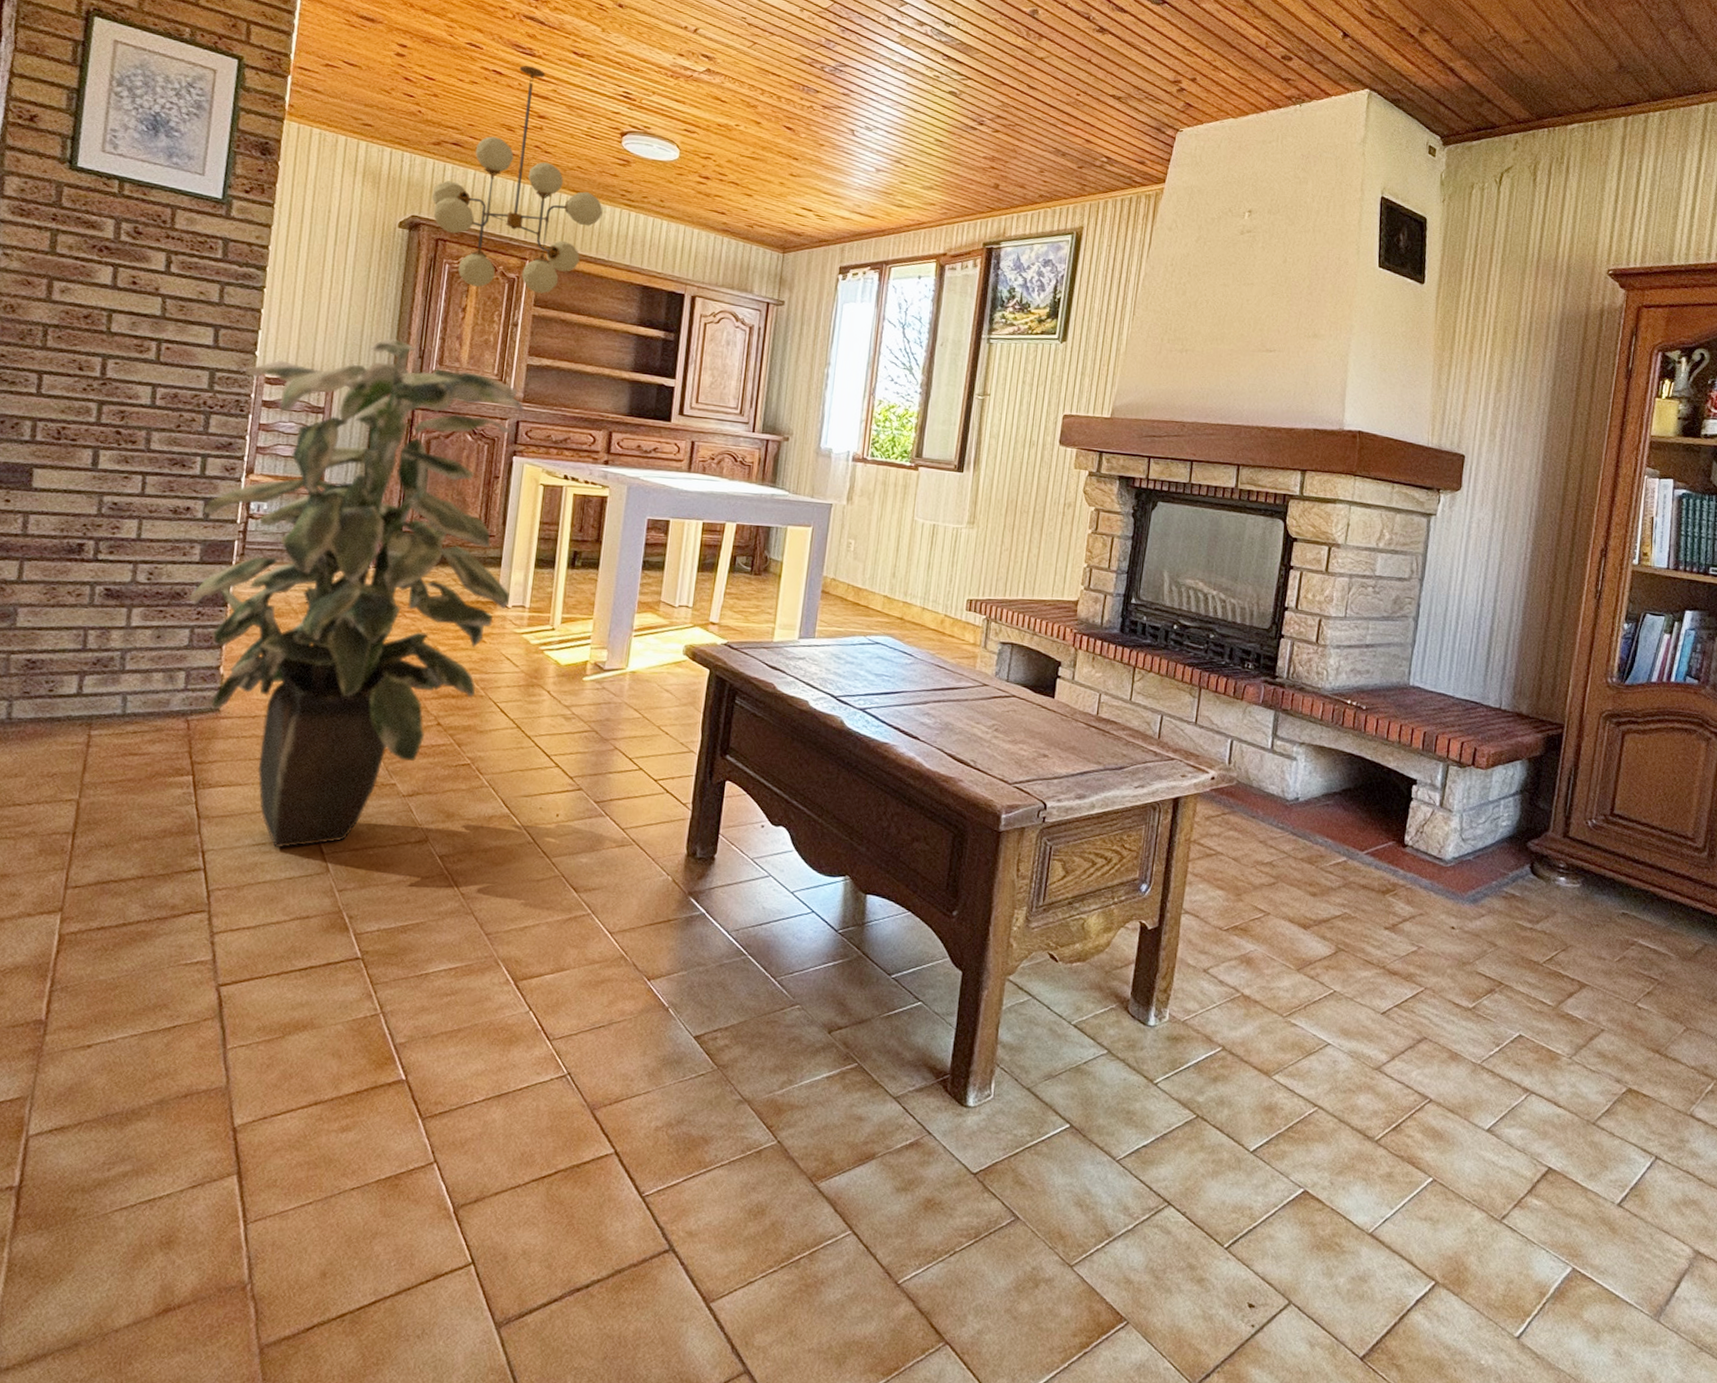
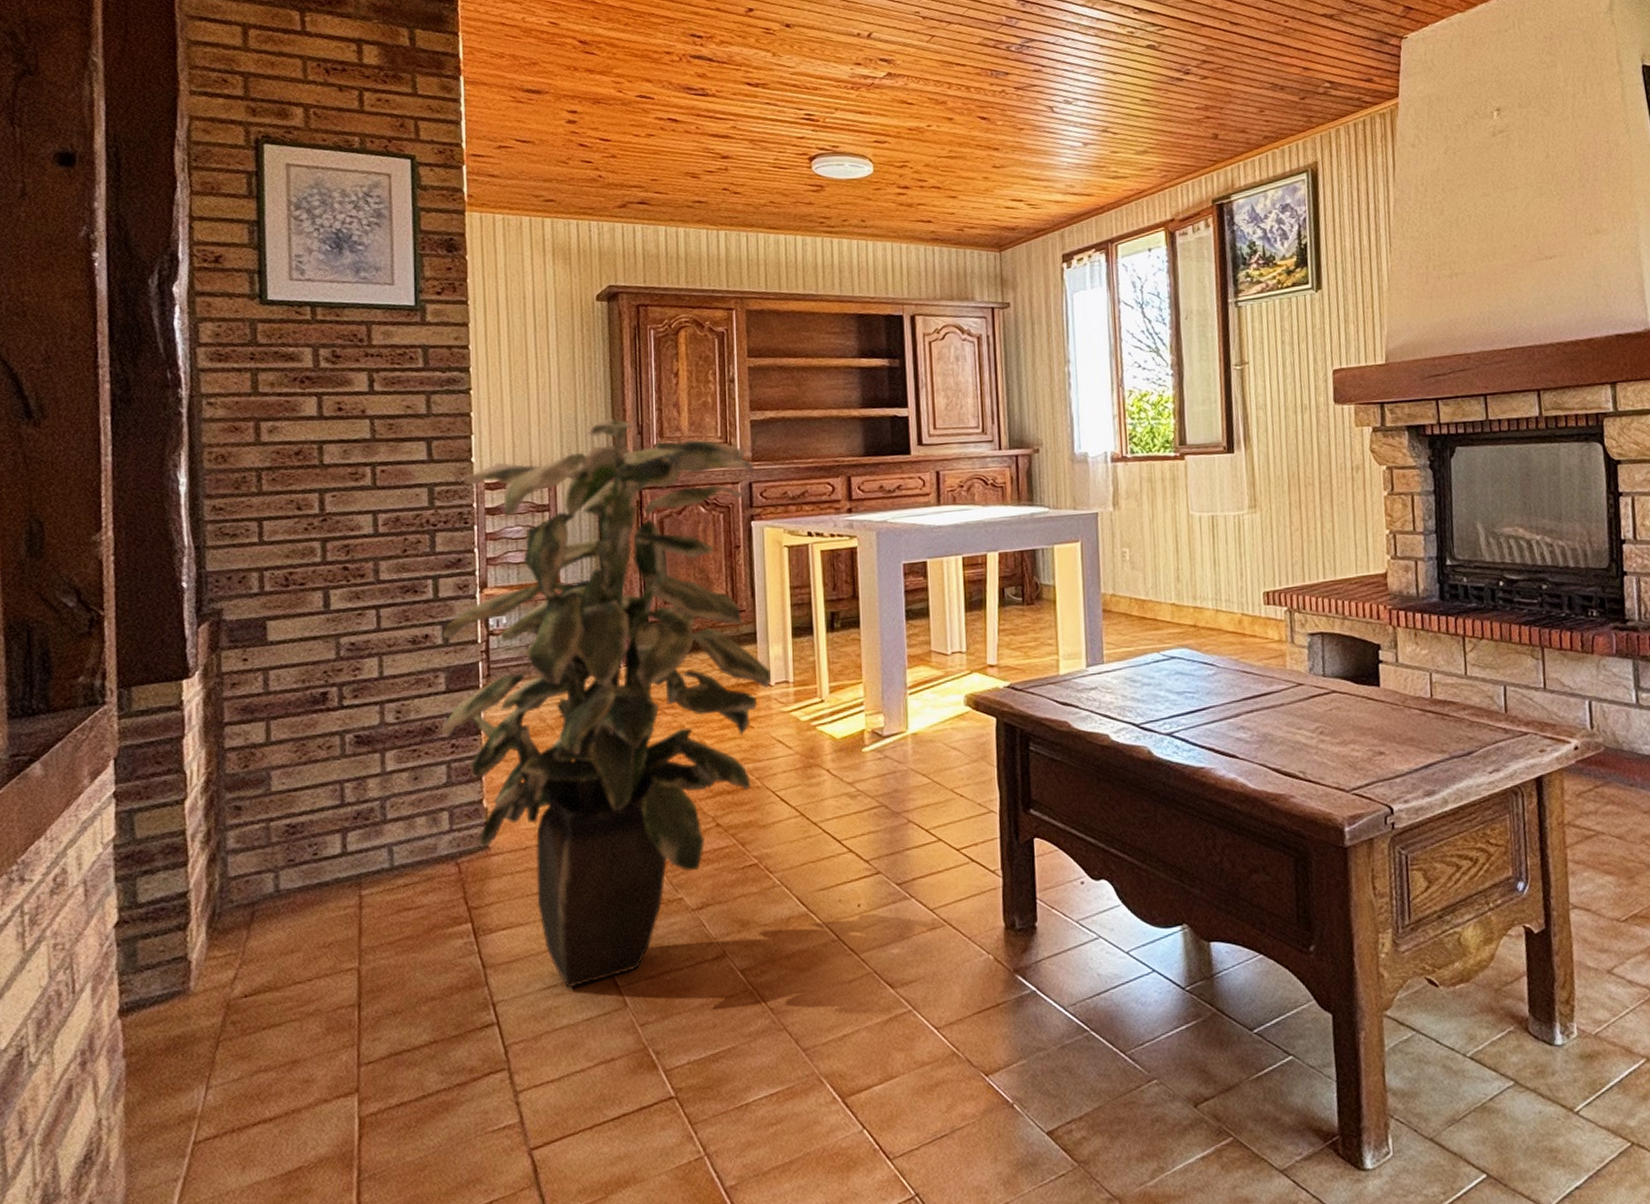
chandelier: present [432,65,603,294] -> none [625,107,804,348]

